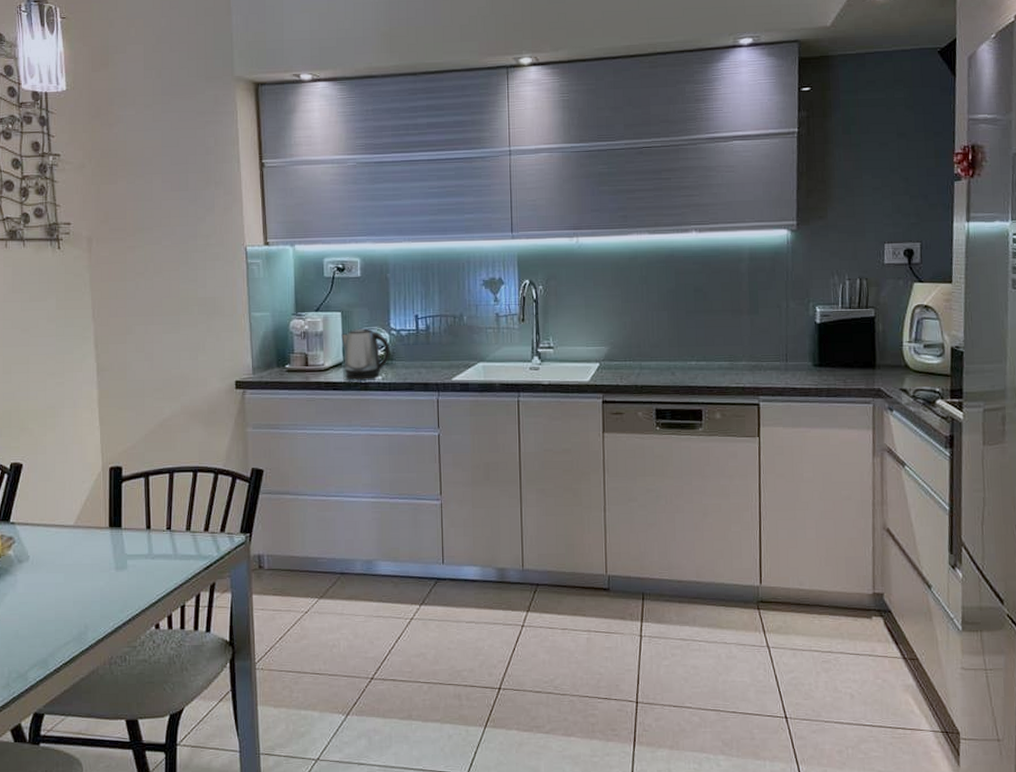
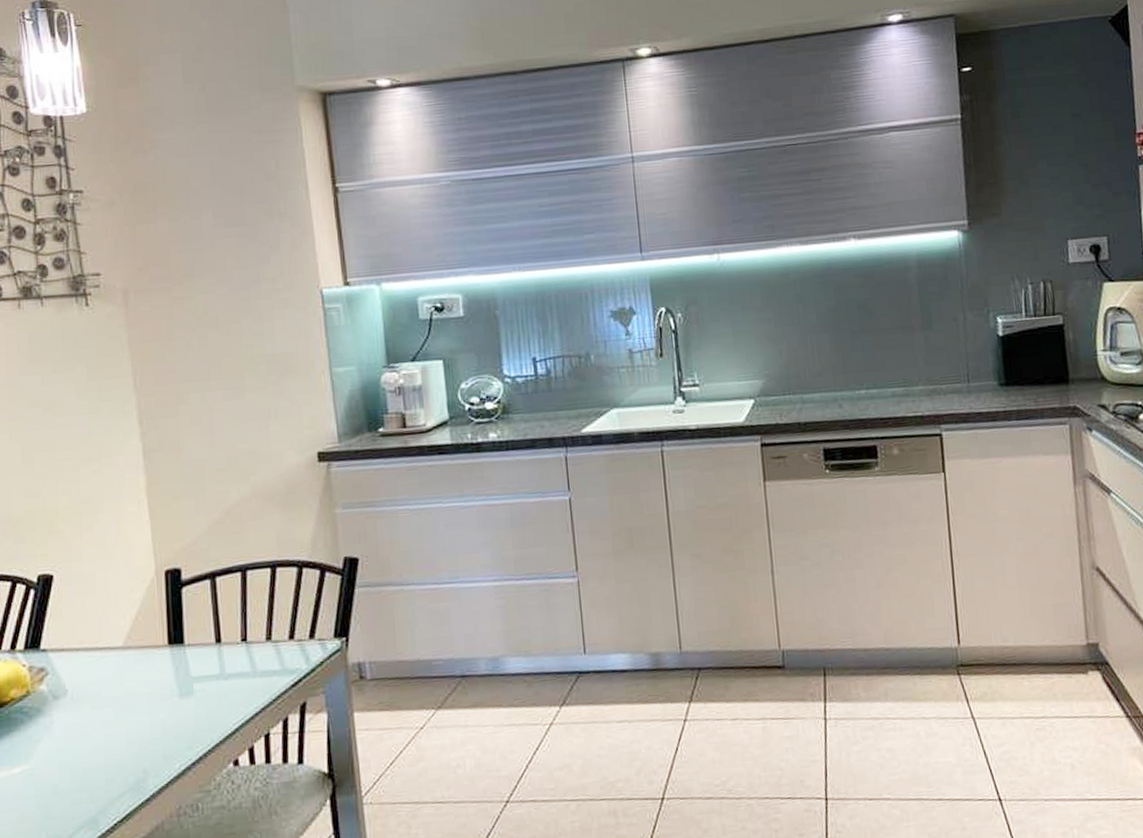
kettle: present [341,328,390,381] -> none [444,377,505,442]

